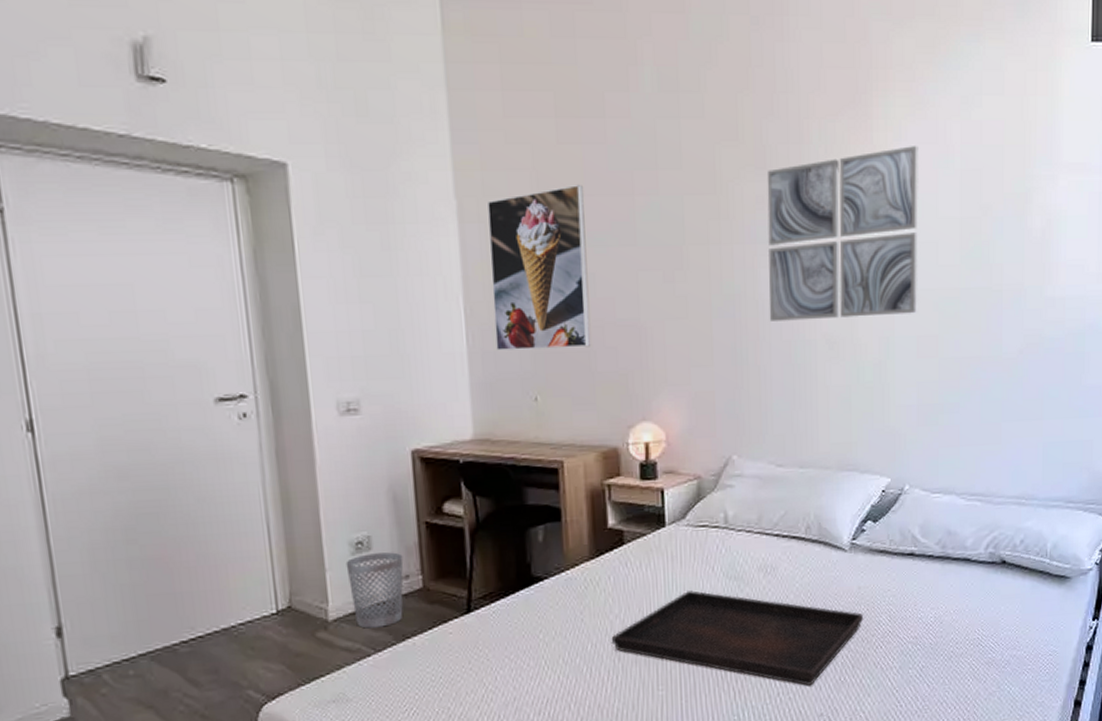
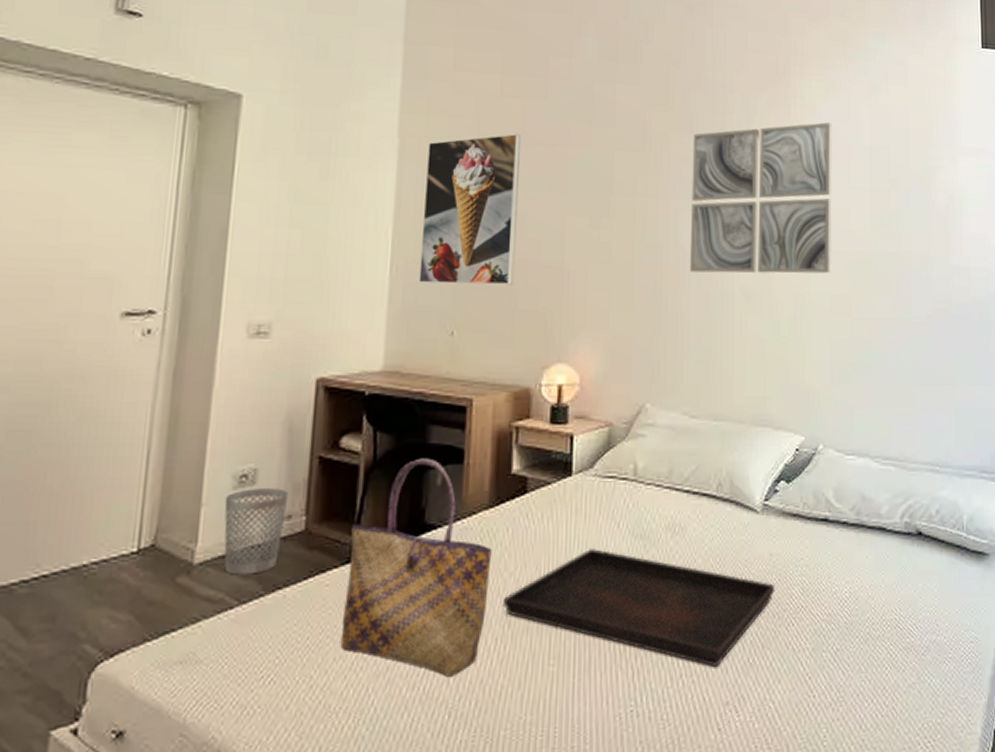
tote bag: none [465,518,597,704] -> present [340,458,492,677]

